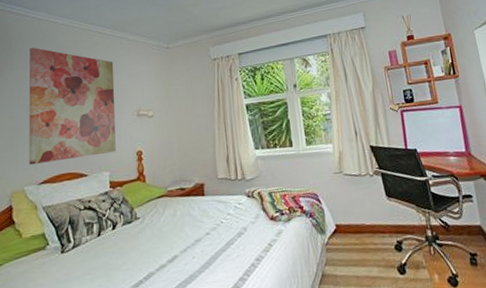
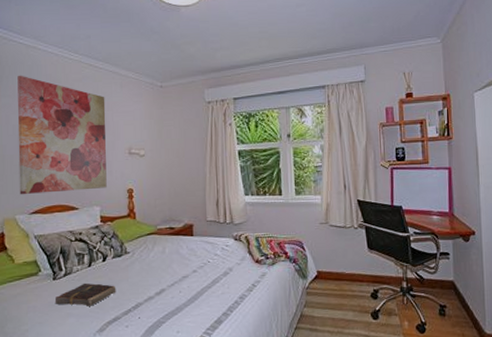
book: none [64,253,127,281] -> present [56,283,116,306]

